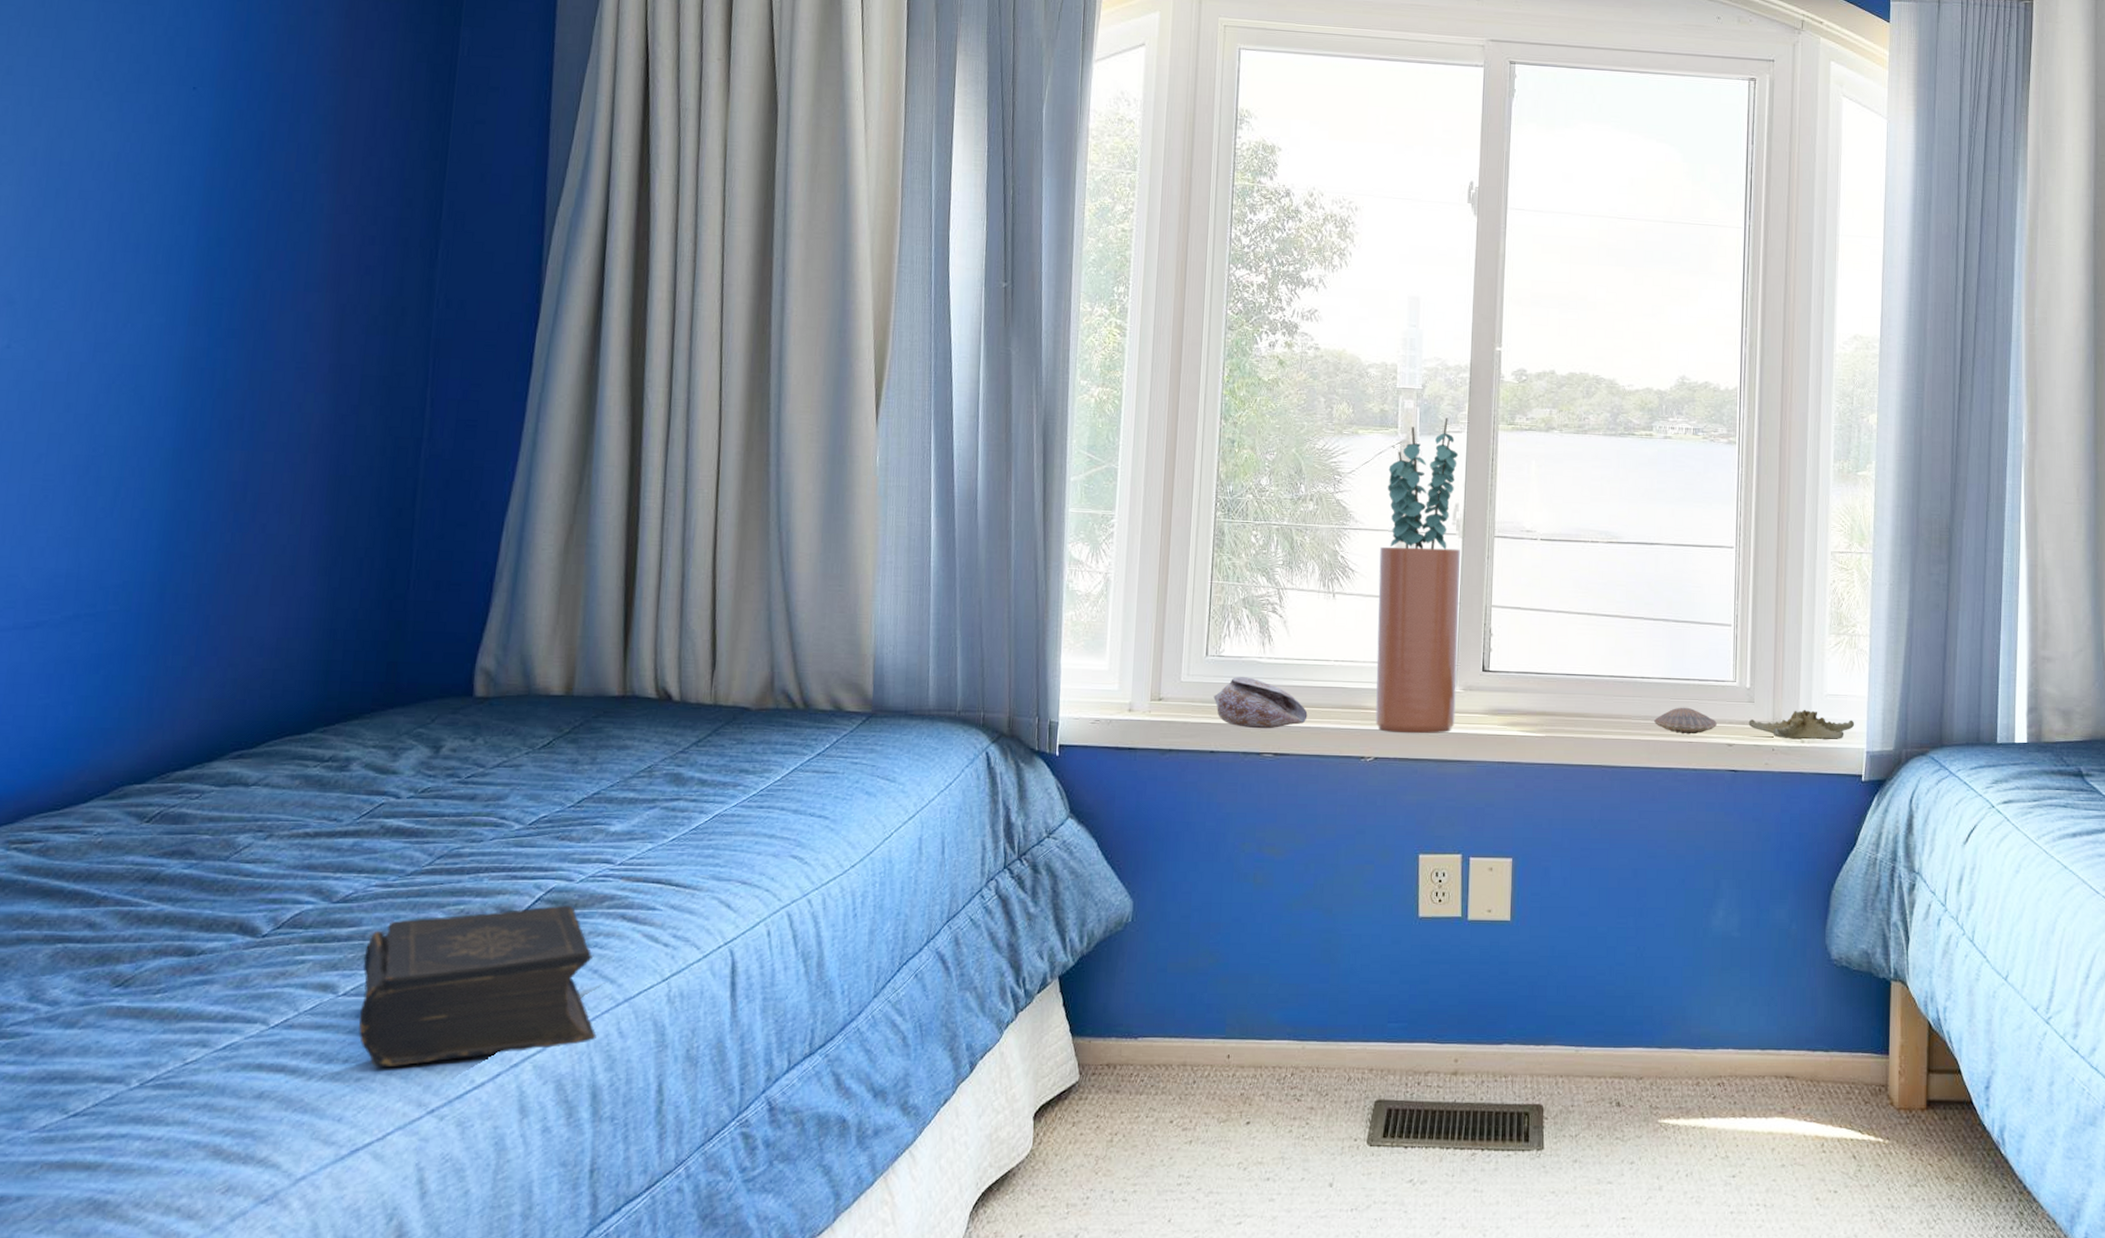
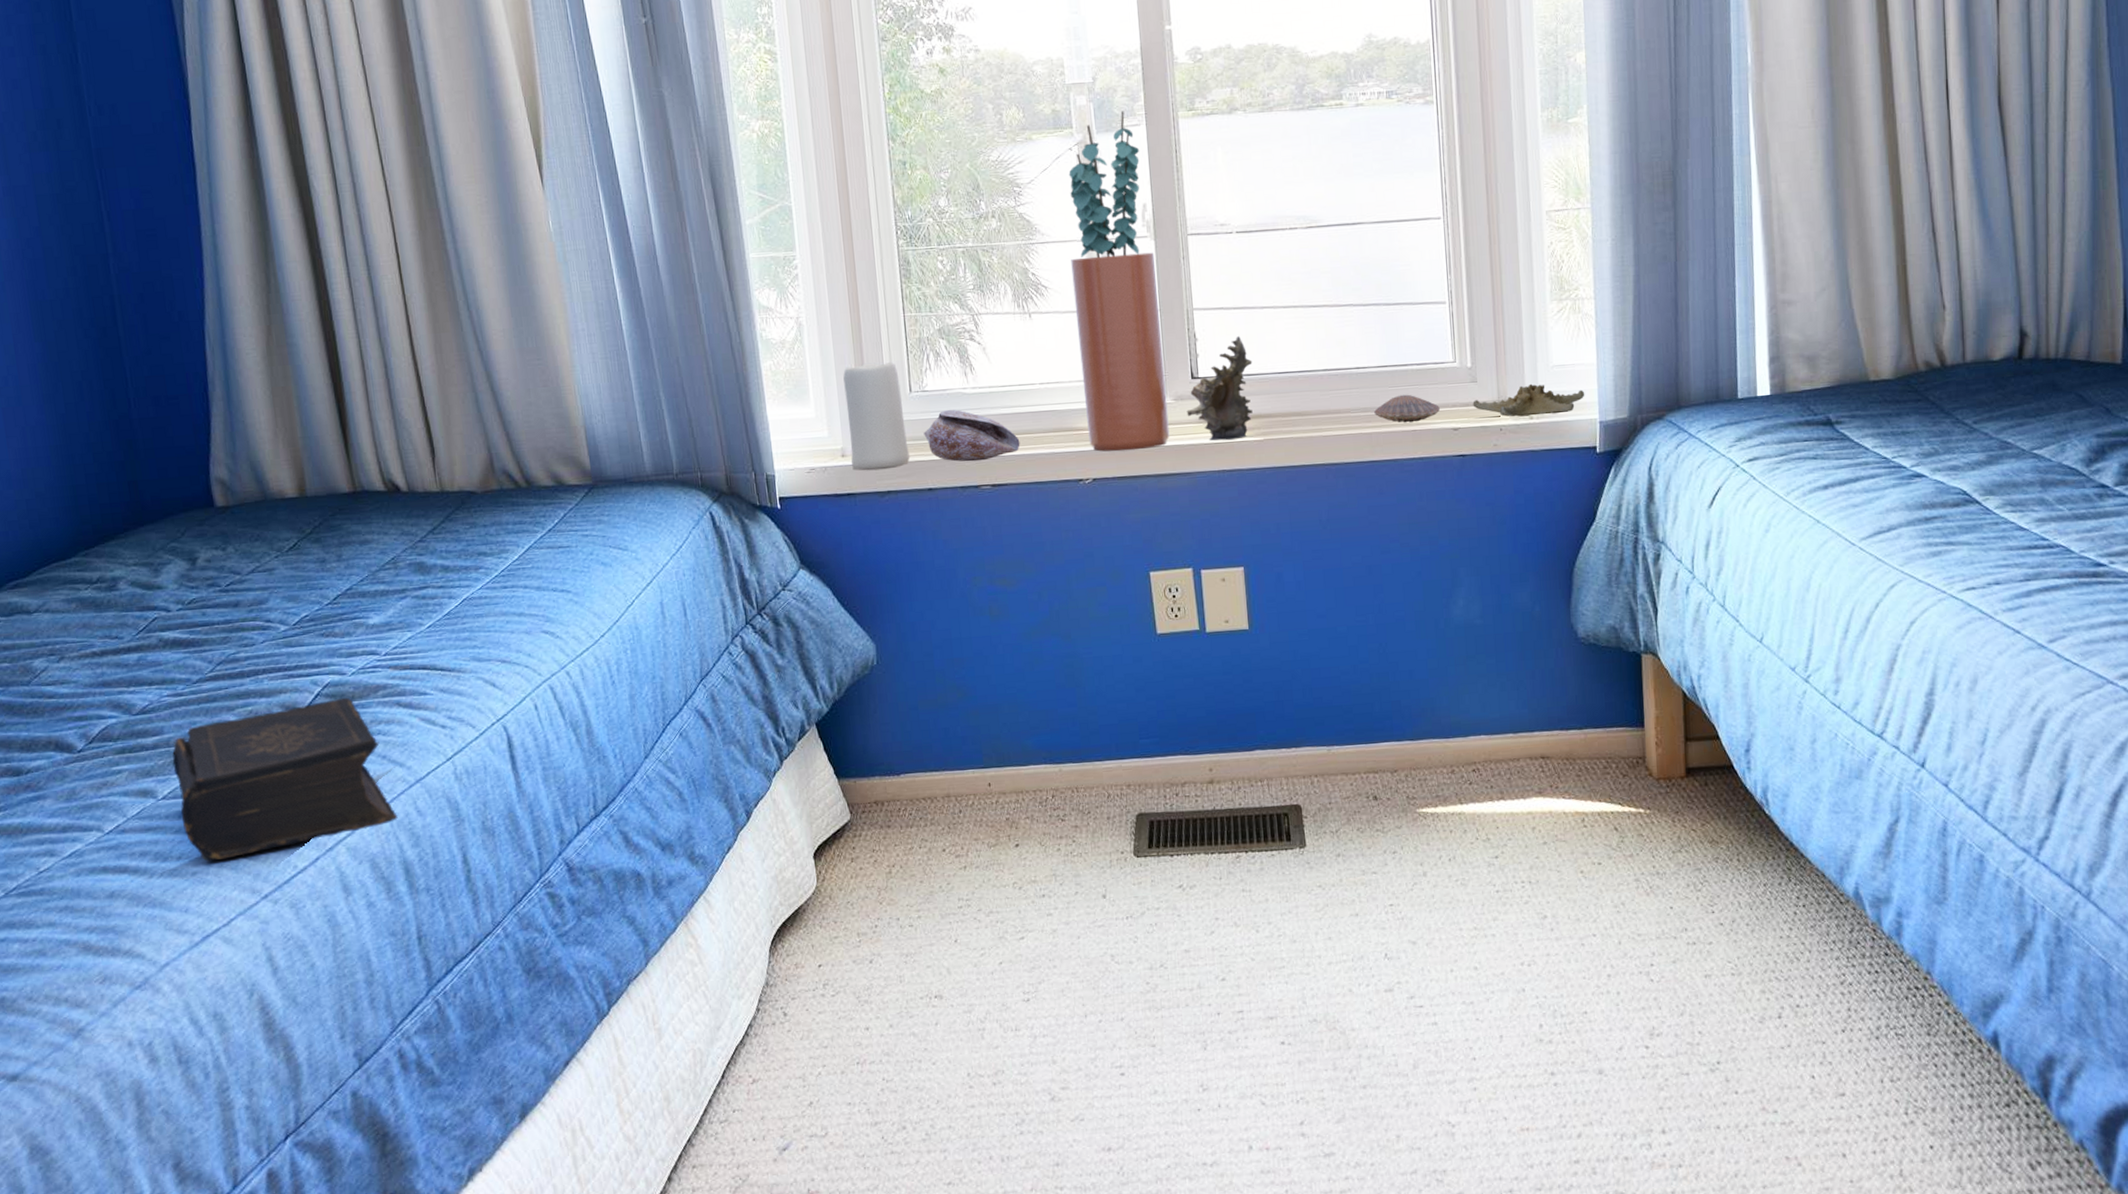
candle: none [1137,623,1198,728] -> present [843,361,911,471]
shell: none [1474,635,1543,734] -> present [1186,335,1253,442]

